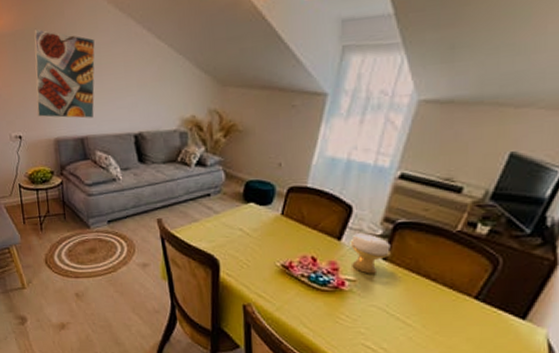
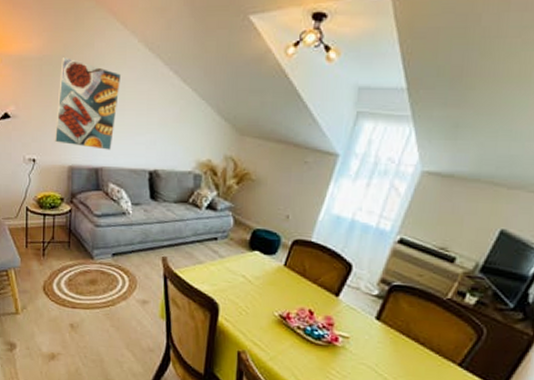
candle holder: present [348,233,391,274] -> none [345,292,385,333]

